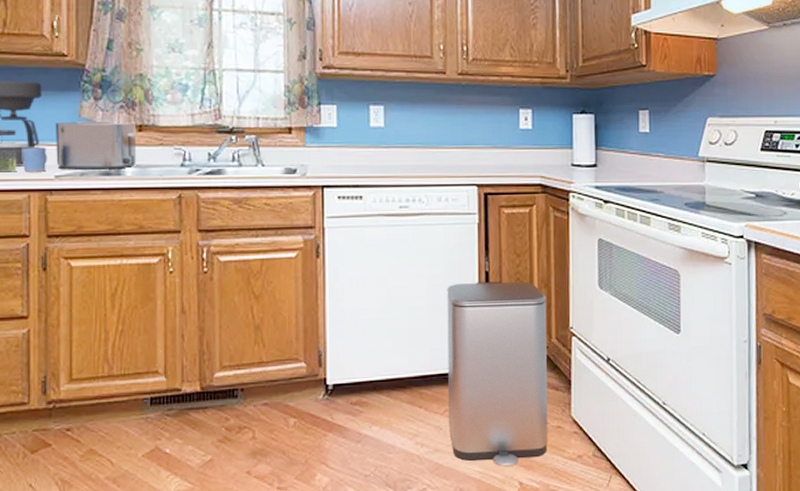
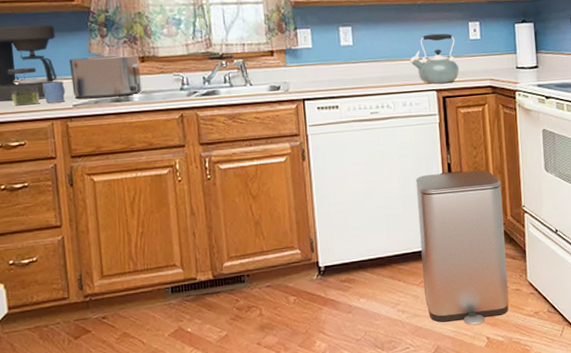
kettle: none [448,120,506,178] -> present [409,33,460,84]

